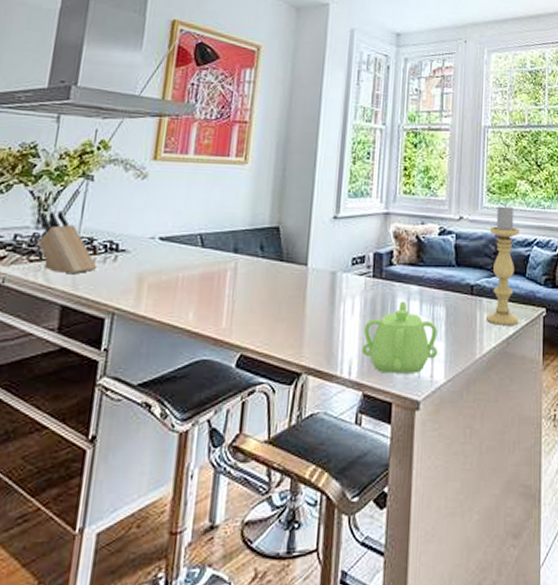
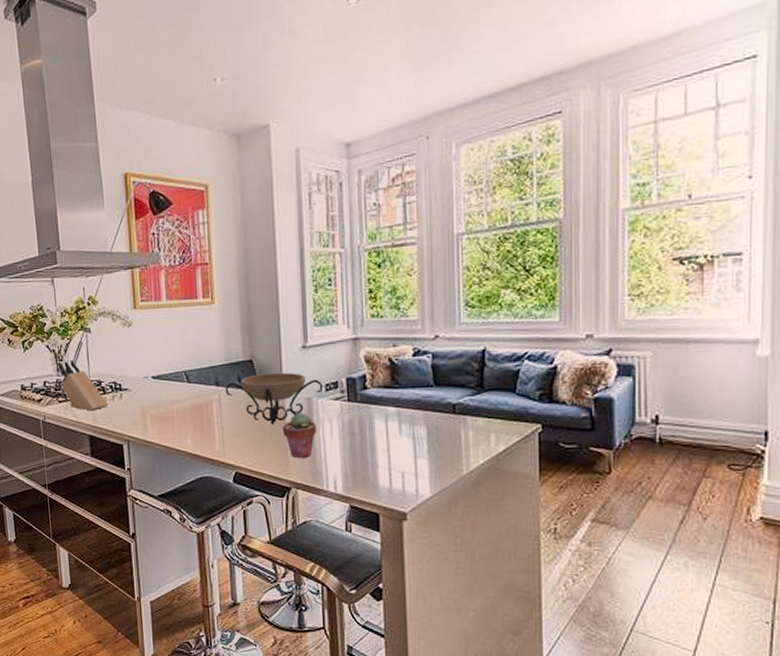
decorative bowl: none [243,242,350,299] -> present [225,372,323,425]
potted succulent: none [300,287,338,340] -> present [282,413,317,459]
teapot: present [362,301,438,373] -> none [344,422,421,488]
candle holder: present [486,203,519,325] -> none [470,317,509,443]

